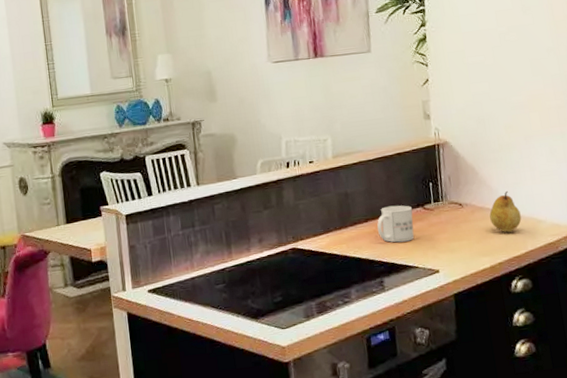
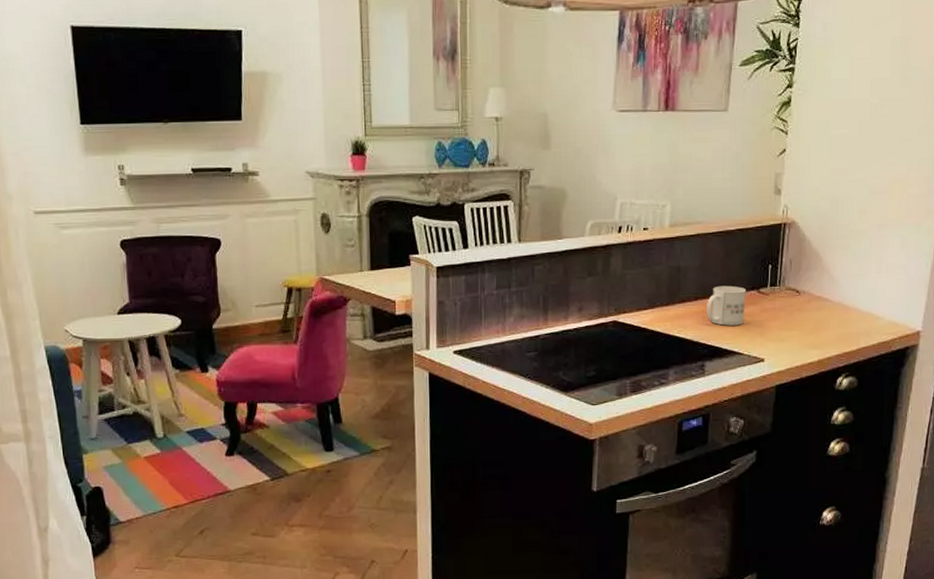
fruit: present [489,190,522,232] -> none [826,281,859,326]

